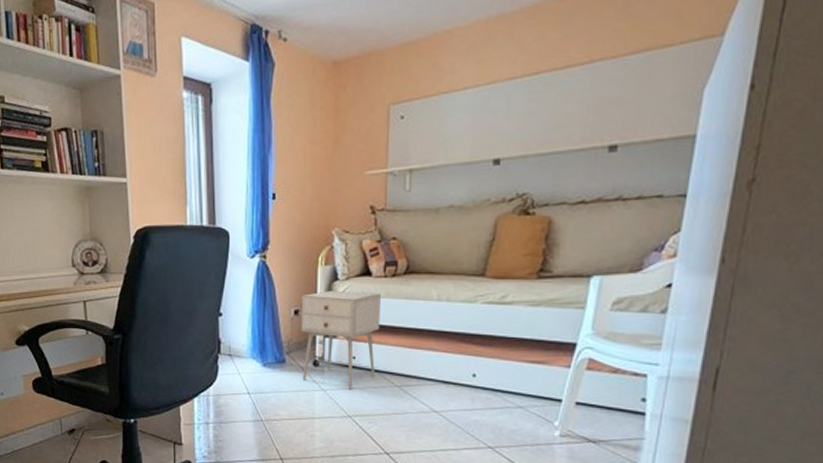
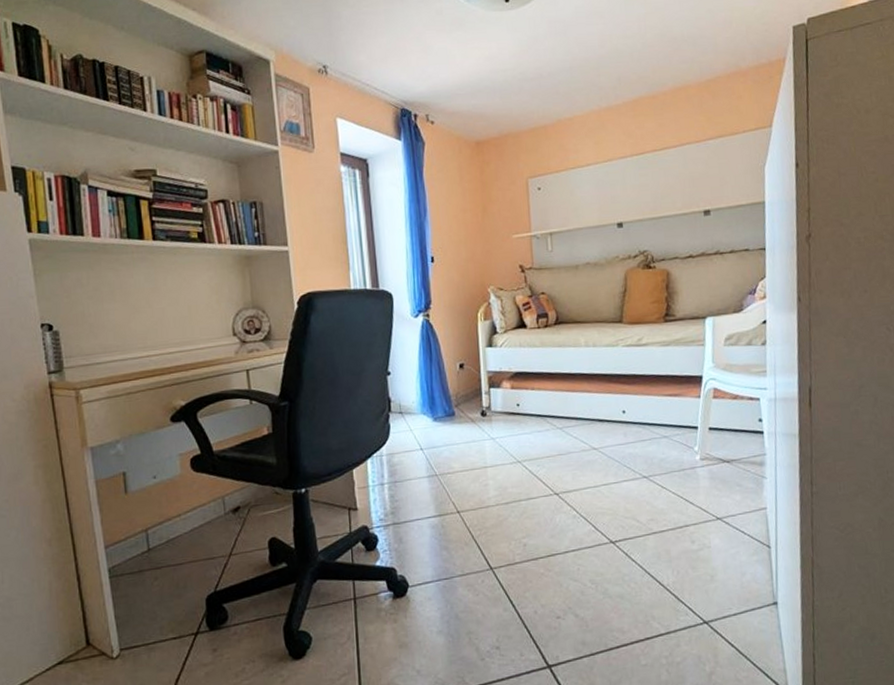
nightstand: present [301,290,381,389] -> none [465,343,539,436]

